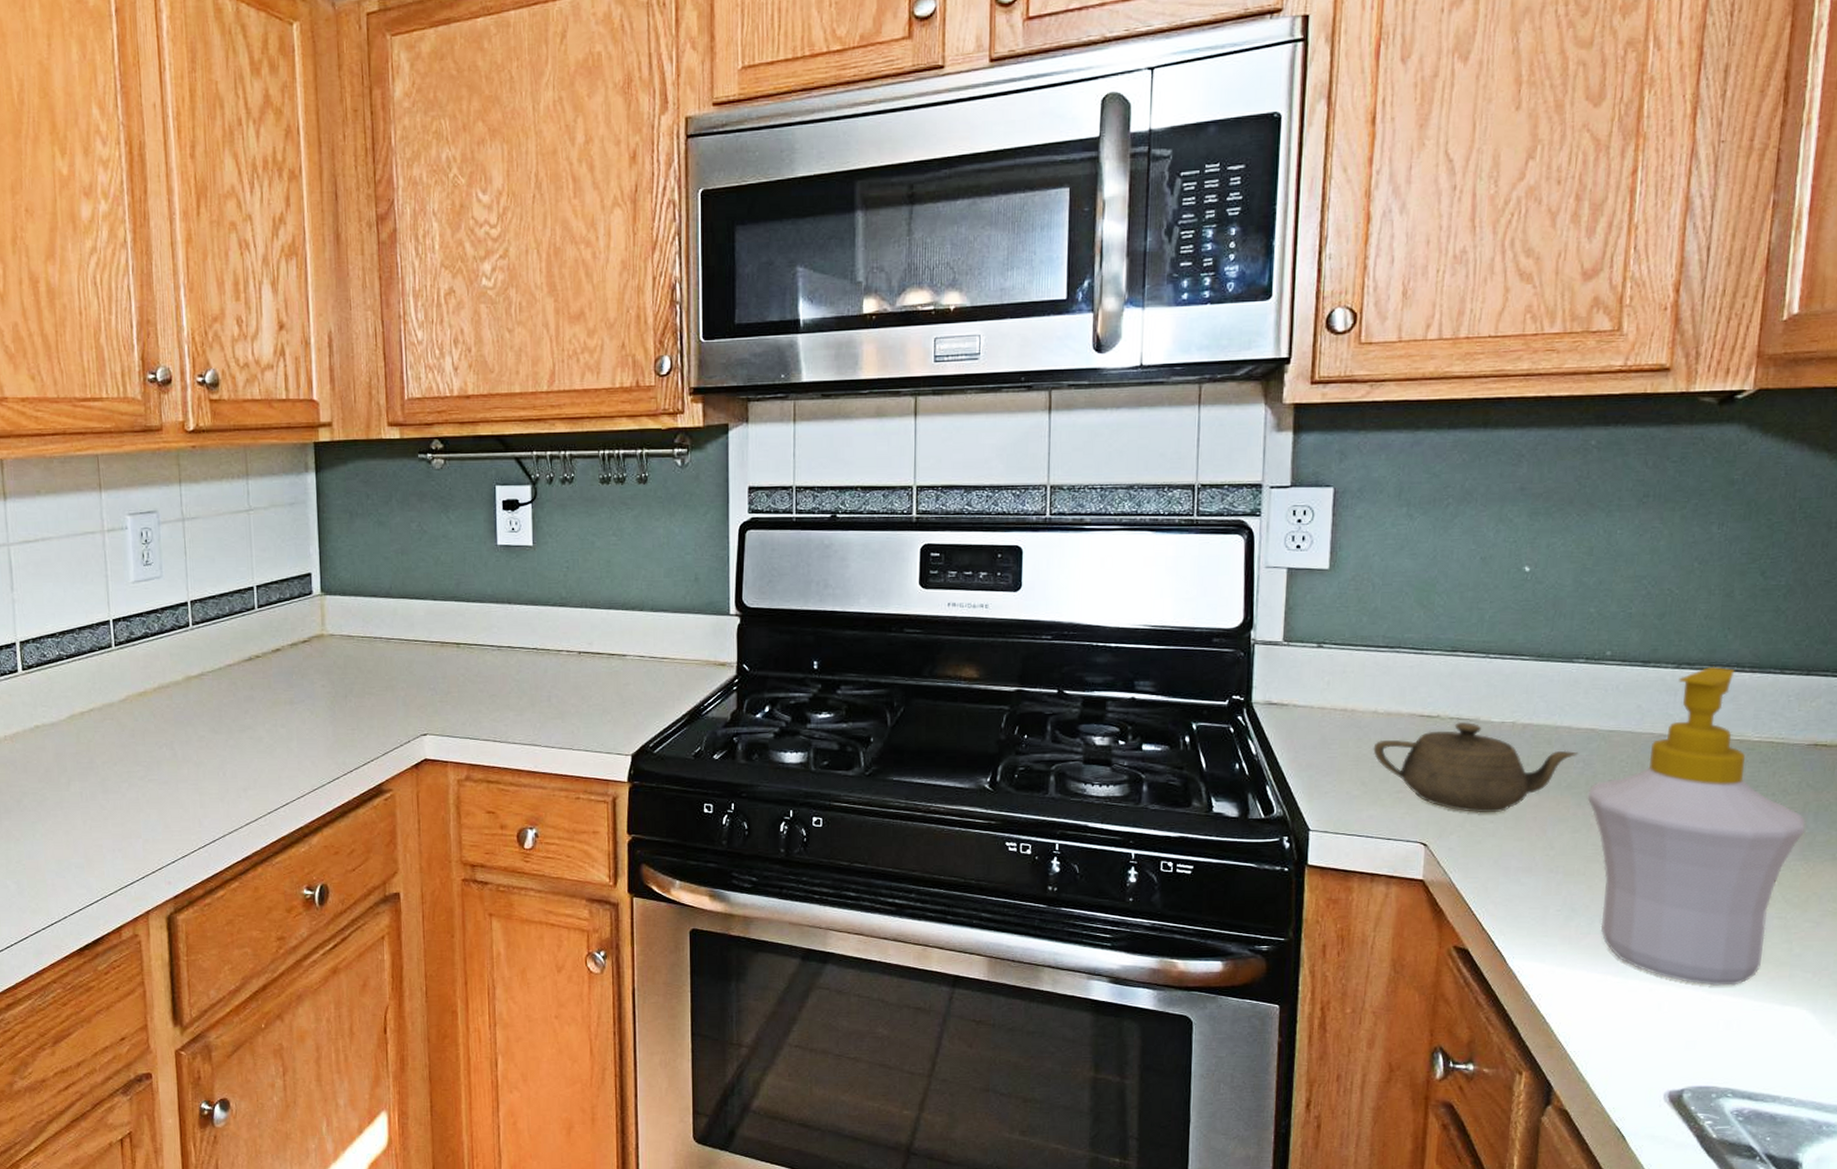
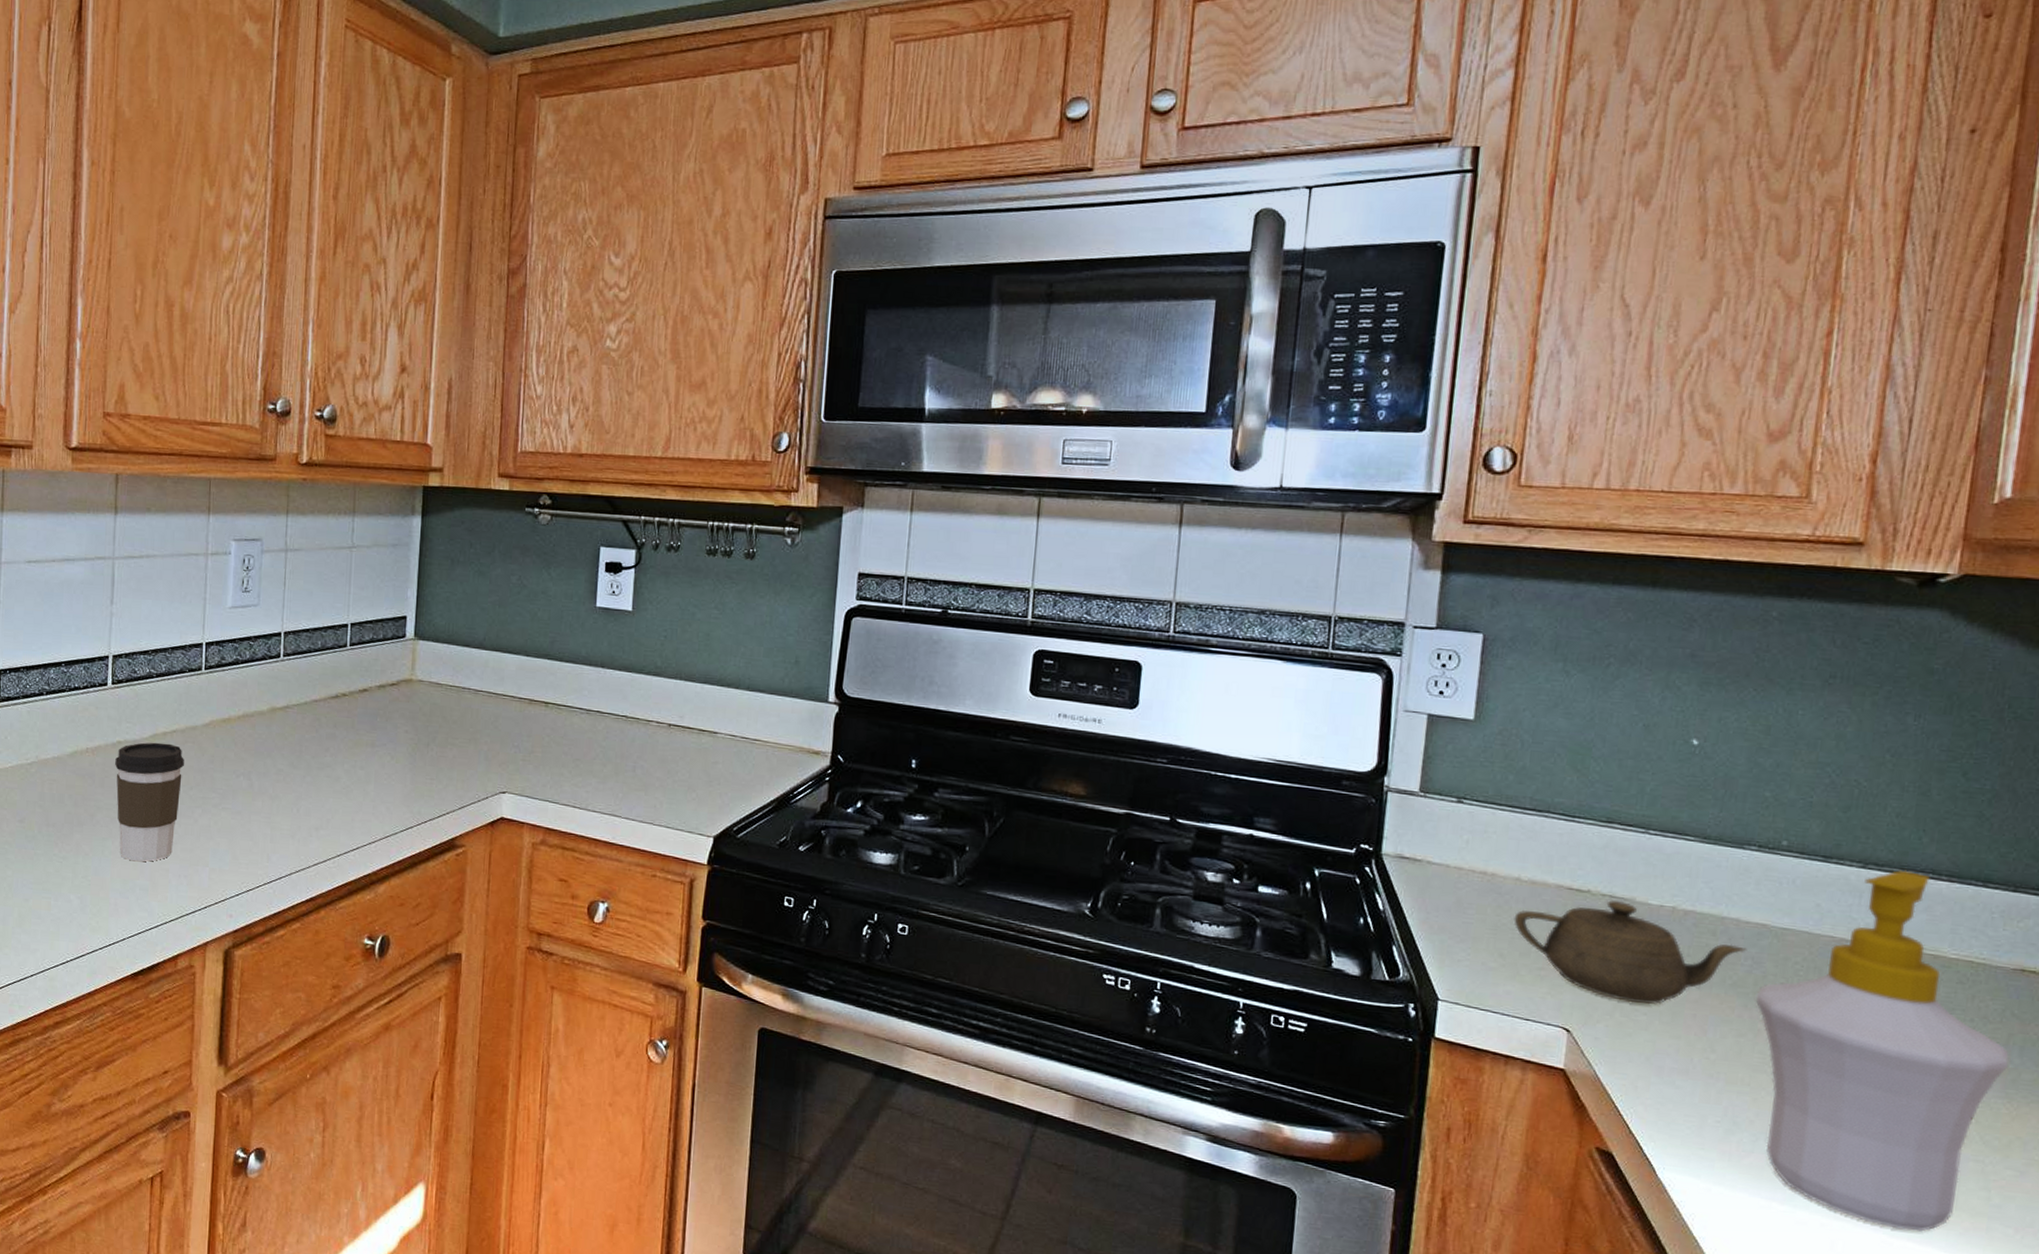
coffee cup: none [35,722,105,841] -> present [115,742,184,862]

